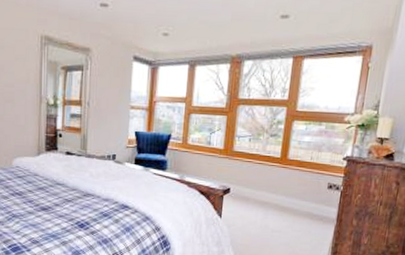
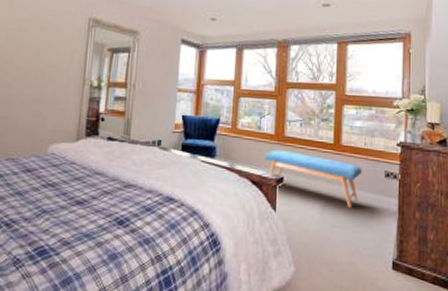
bench: none [213,163,306,215] -> present [265,150,363,208]

